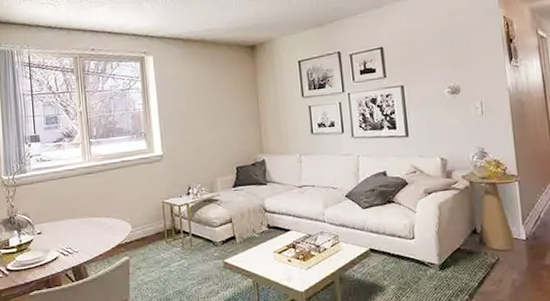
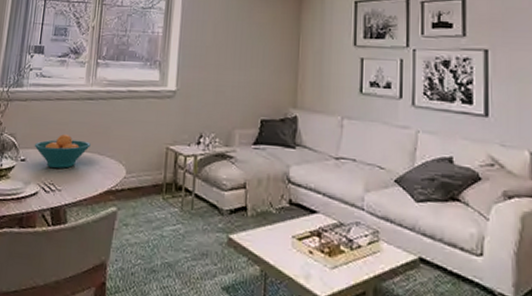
fruit bowl: none [47,206,97,235] -> present [34,134,91,169]

